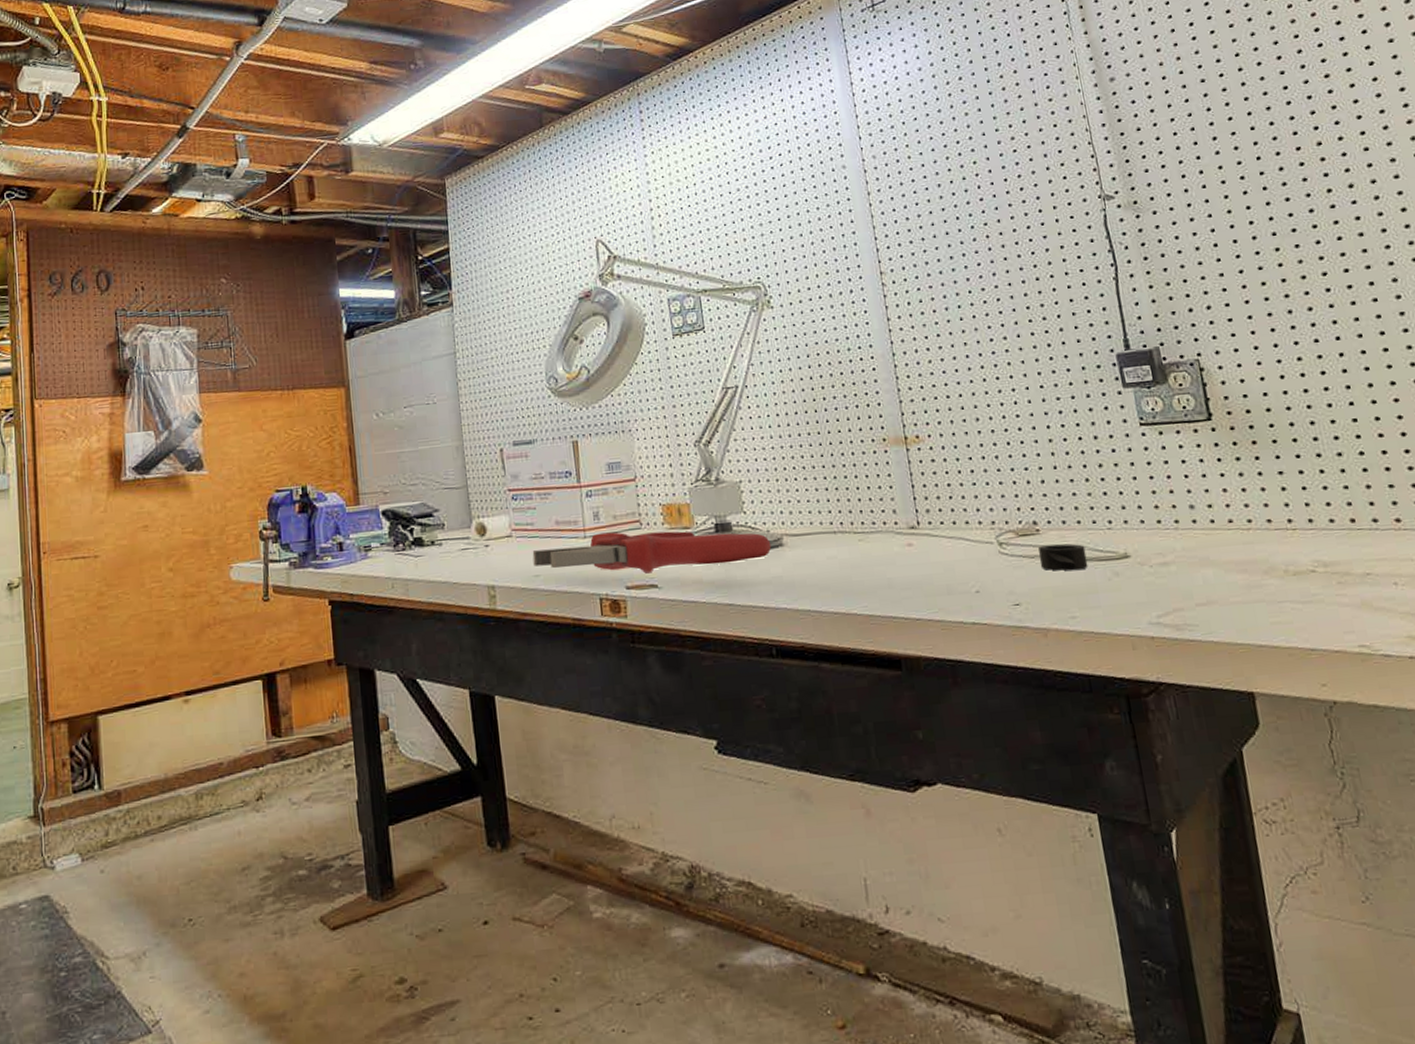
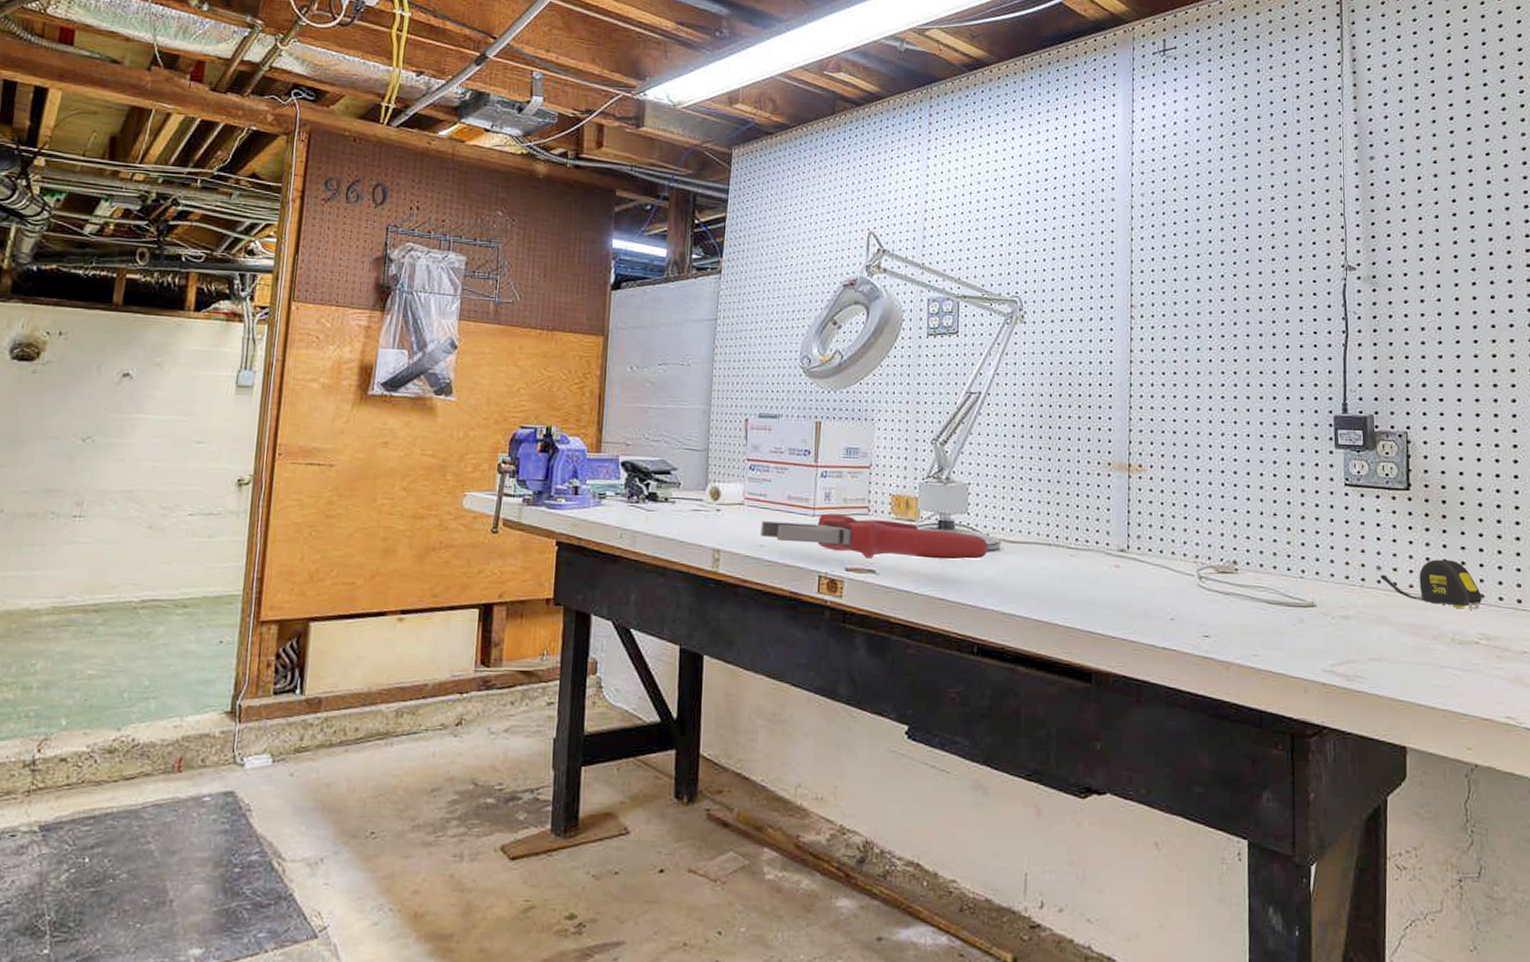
duct tape: present [1038,544,1088,571] -> none [1233,585,1277,611]
tape measure: none [1194,487,1311,537] -> present [1380,559,1482,610]

